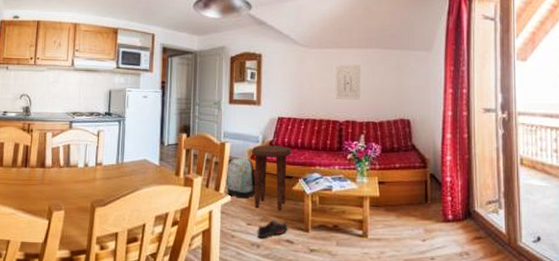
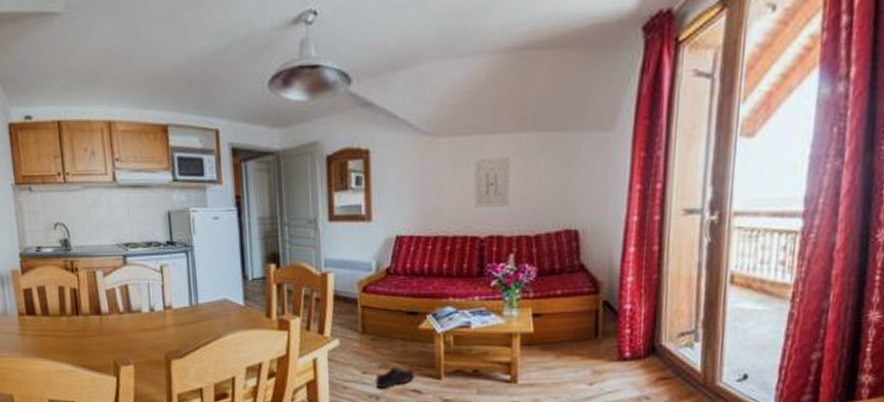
backpack: present [225,157,256,199] -> none [330,291,371,342]
side table: present [251,145,292,211] -> none [362,274,417,355]

